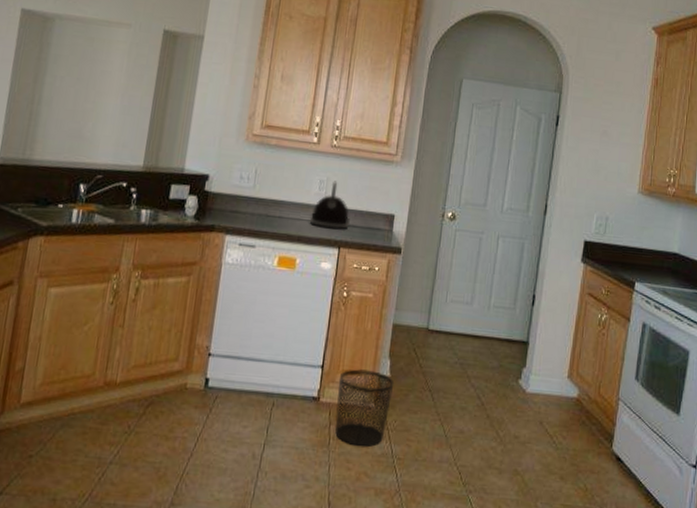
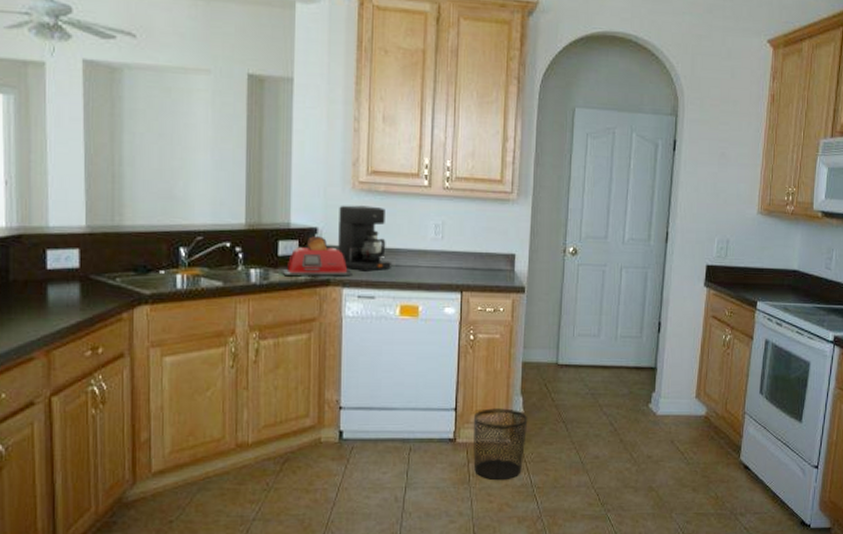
toaster: none [170,182,237,224] -> present [282,236,352,277]
coffee maker: none [226,155,275,221] -> present [338,205,391,272]
kettle: present [310,181,349,232] -> none [429,224,470,275]

